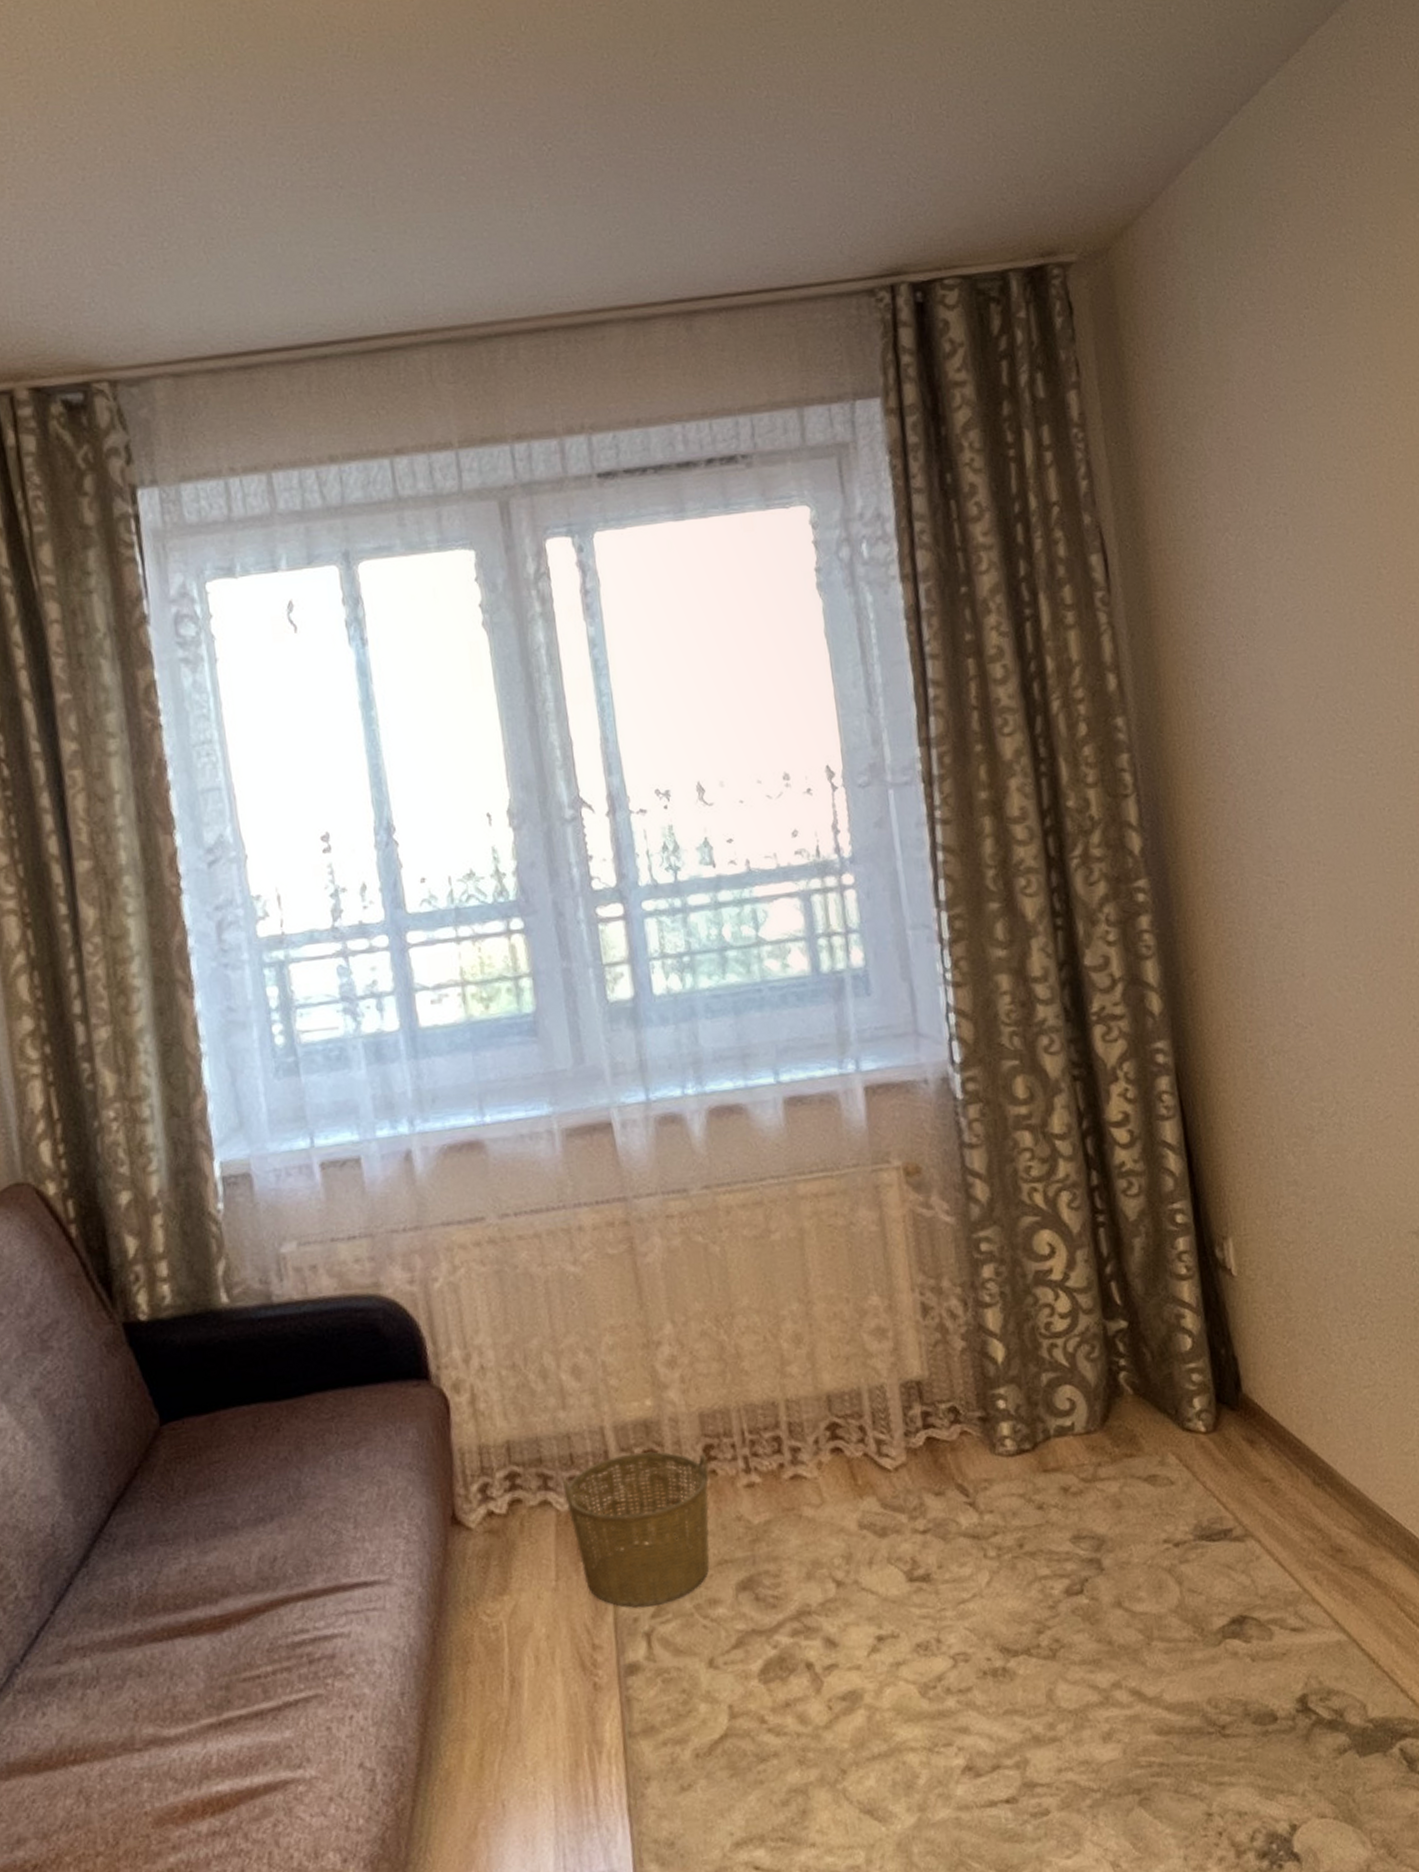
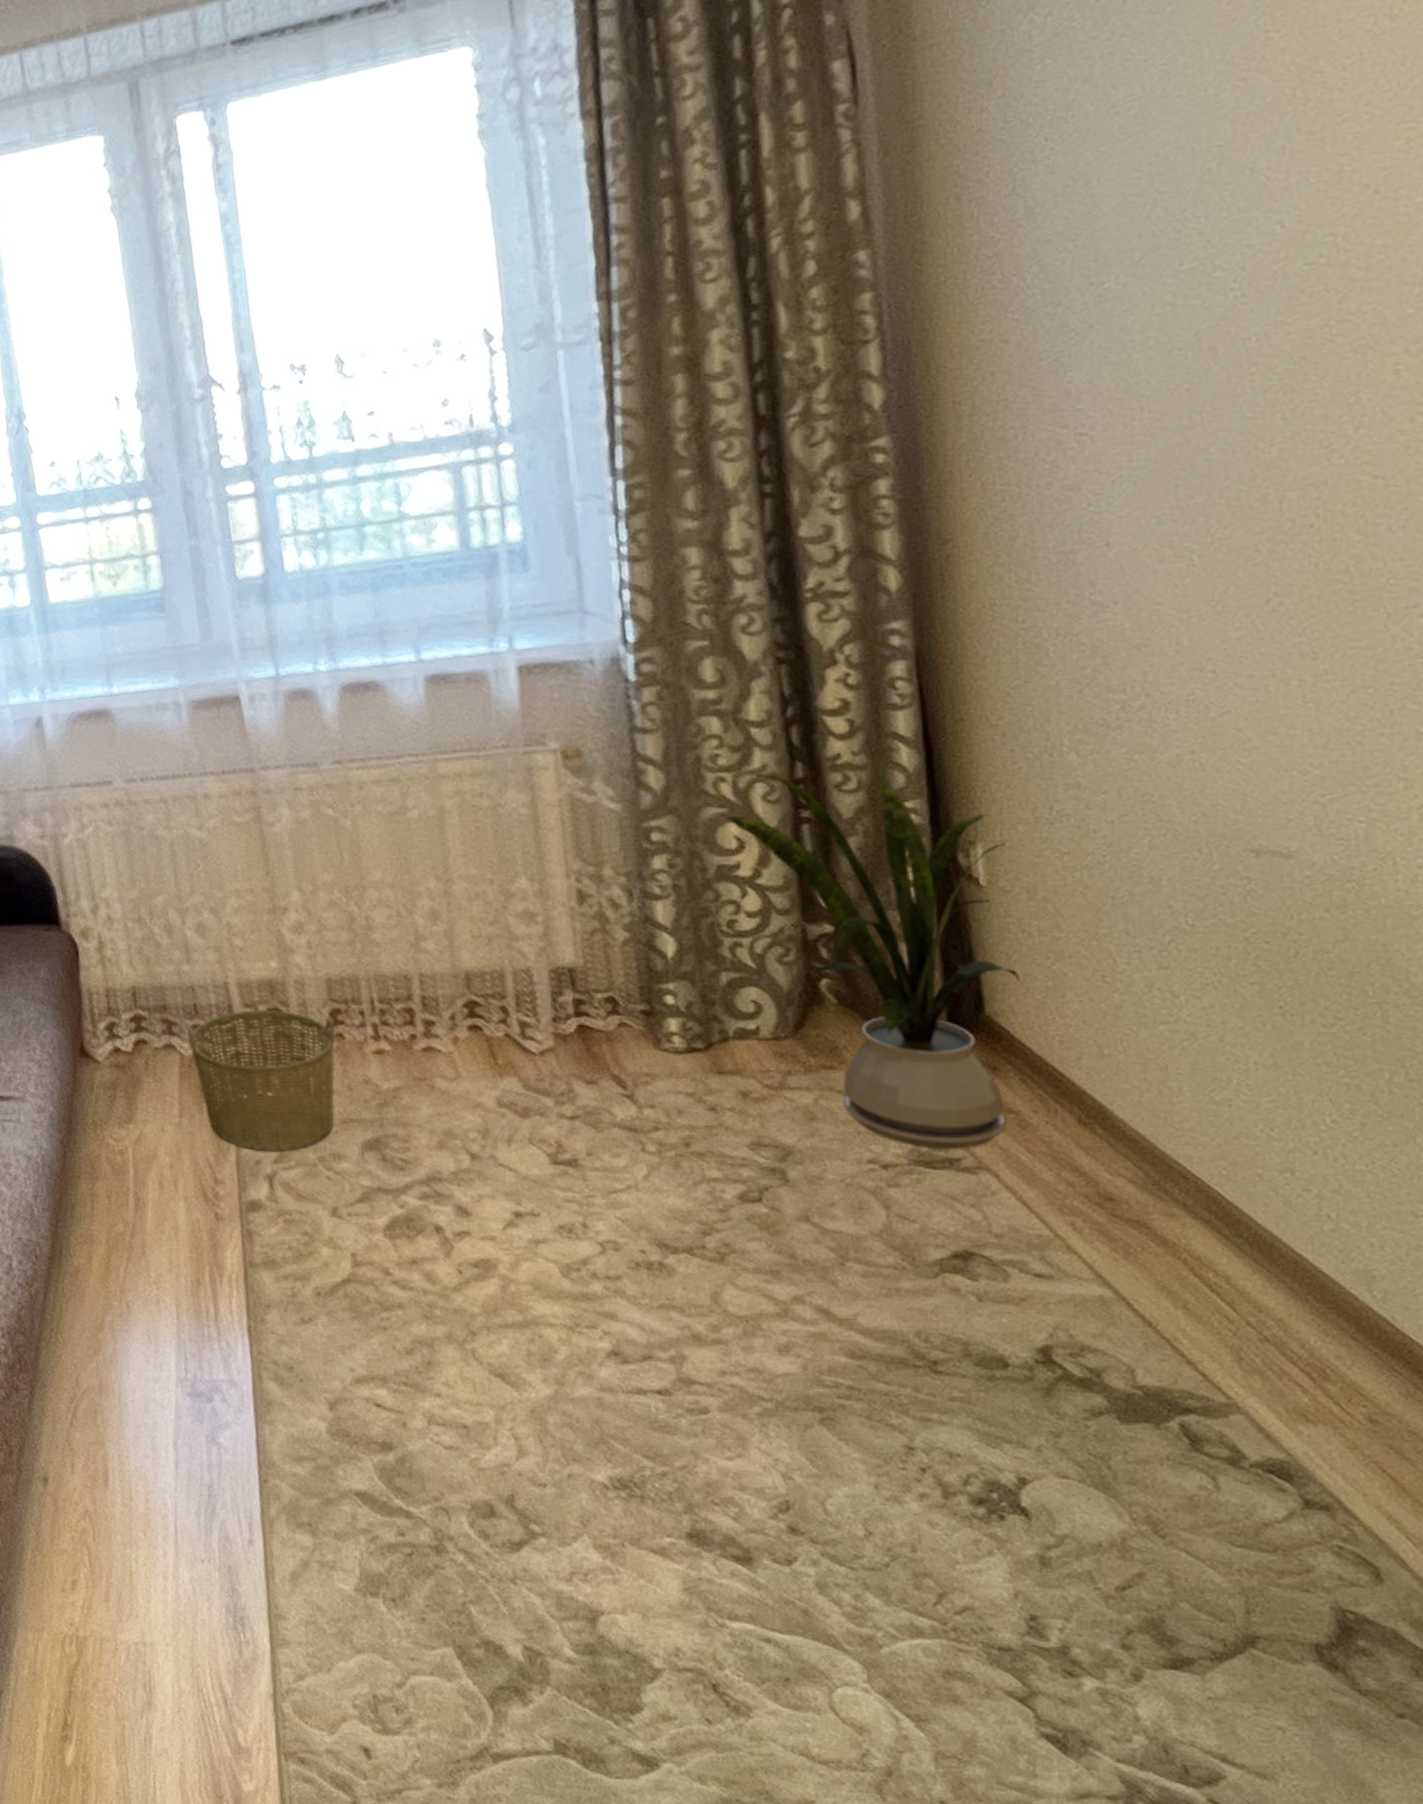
house plant: none [1040,1180,1267,1522] -> present [726,773,1021,1150]

